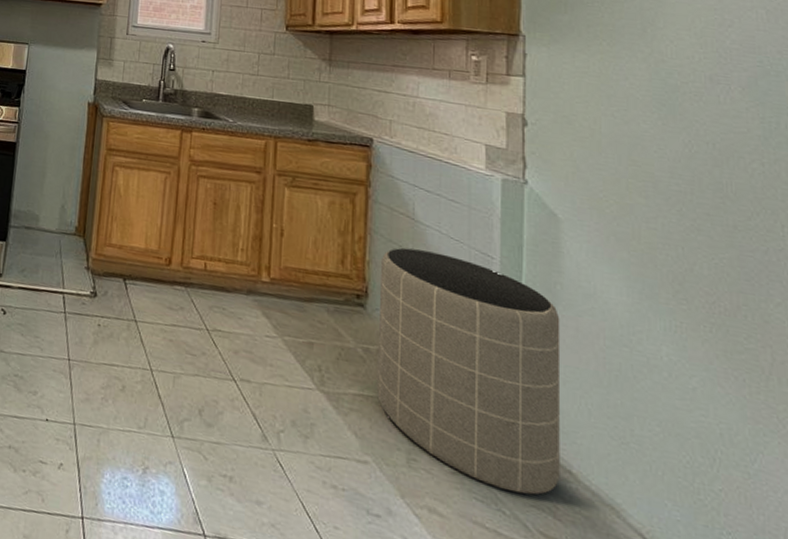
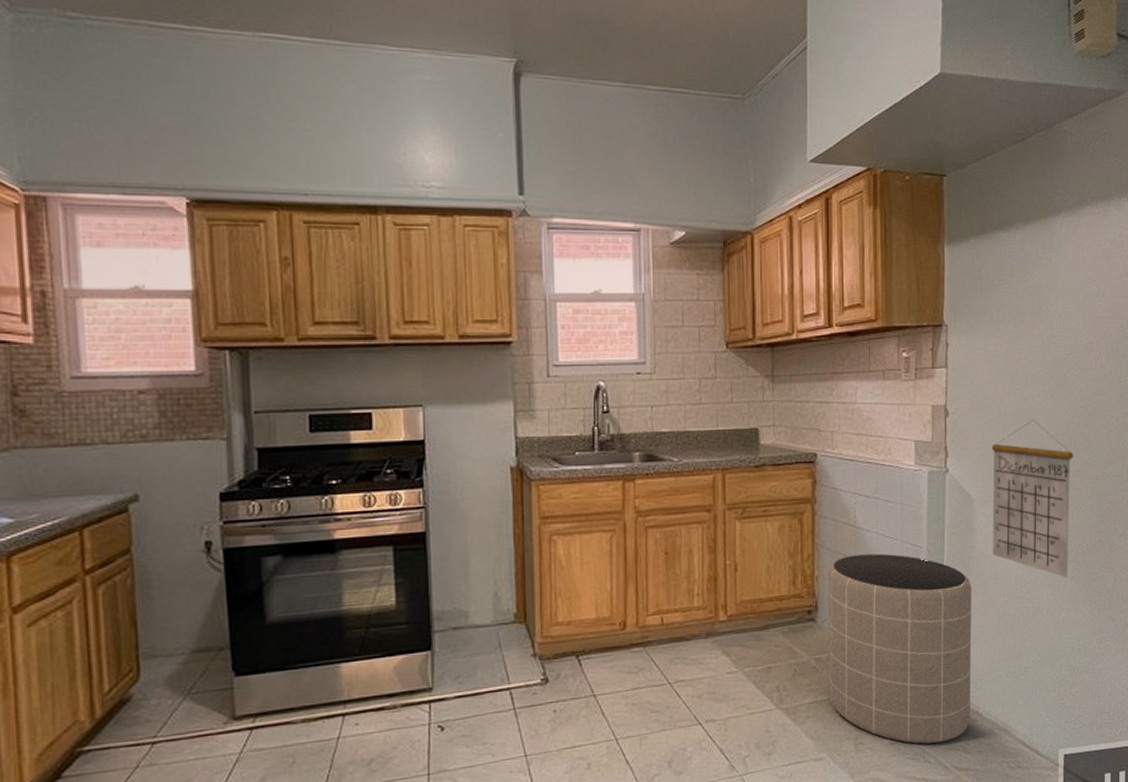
calendar: none [583,145,699,339] -> present [991,419,1074,578]

